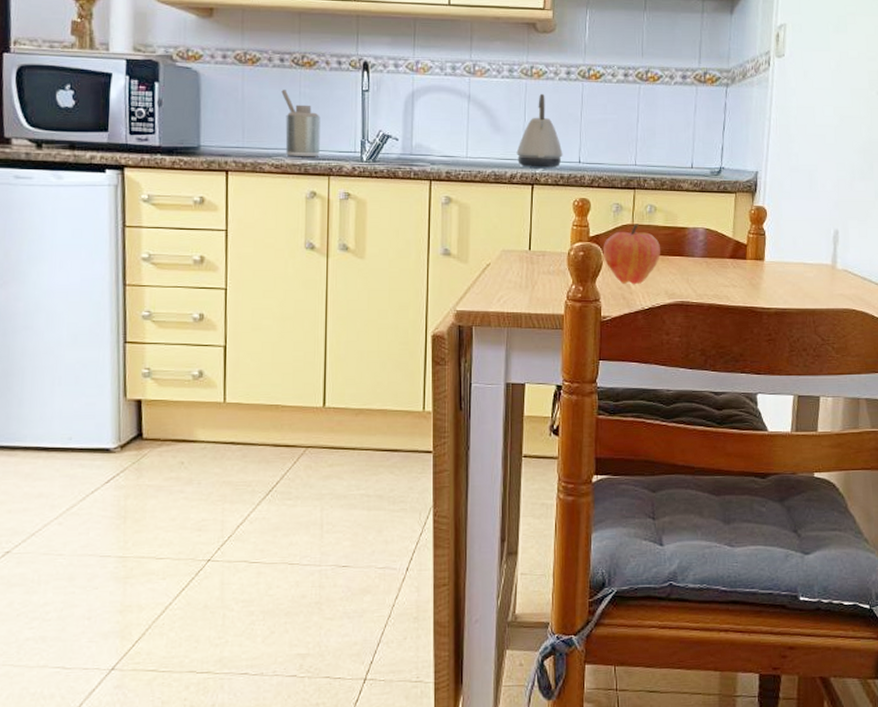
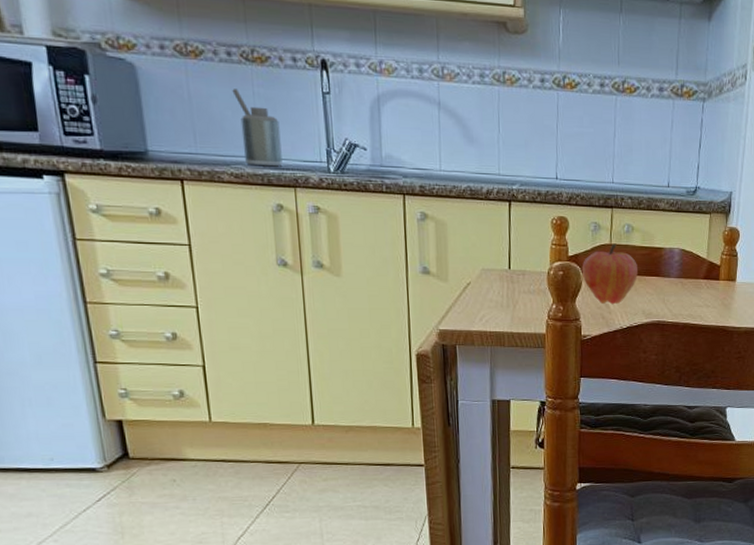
kettle: present [516,93,563,168] -> none [492,102,540,184]

